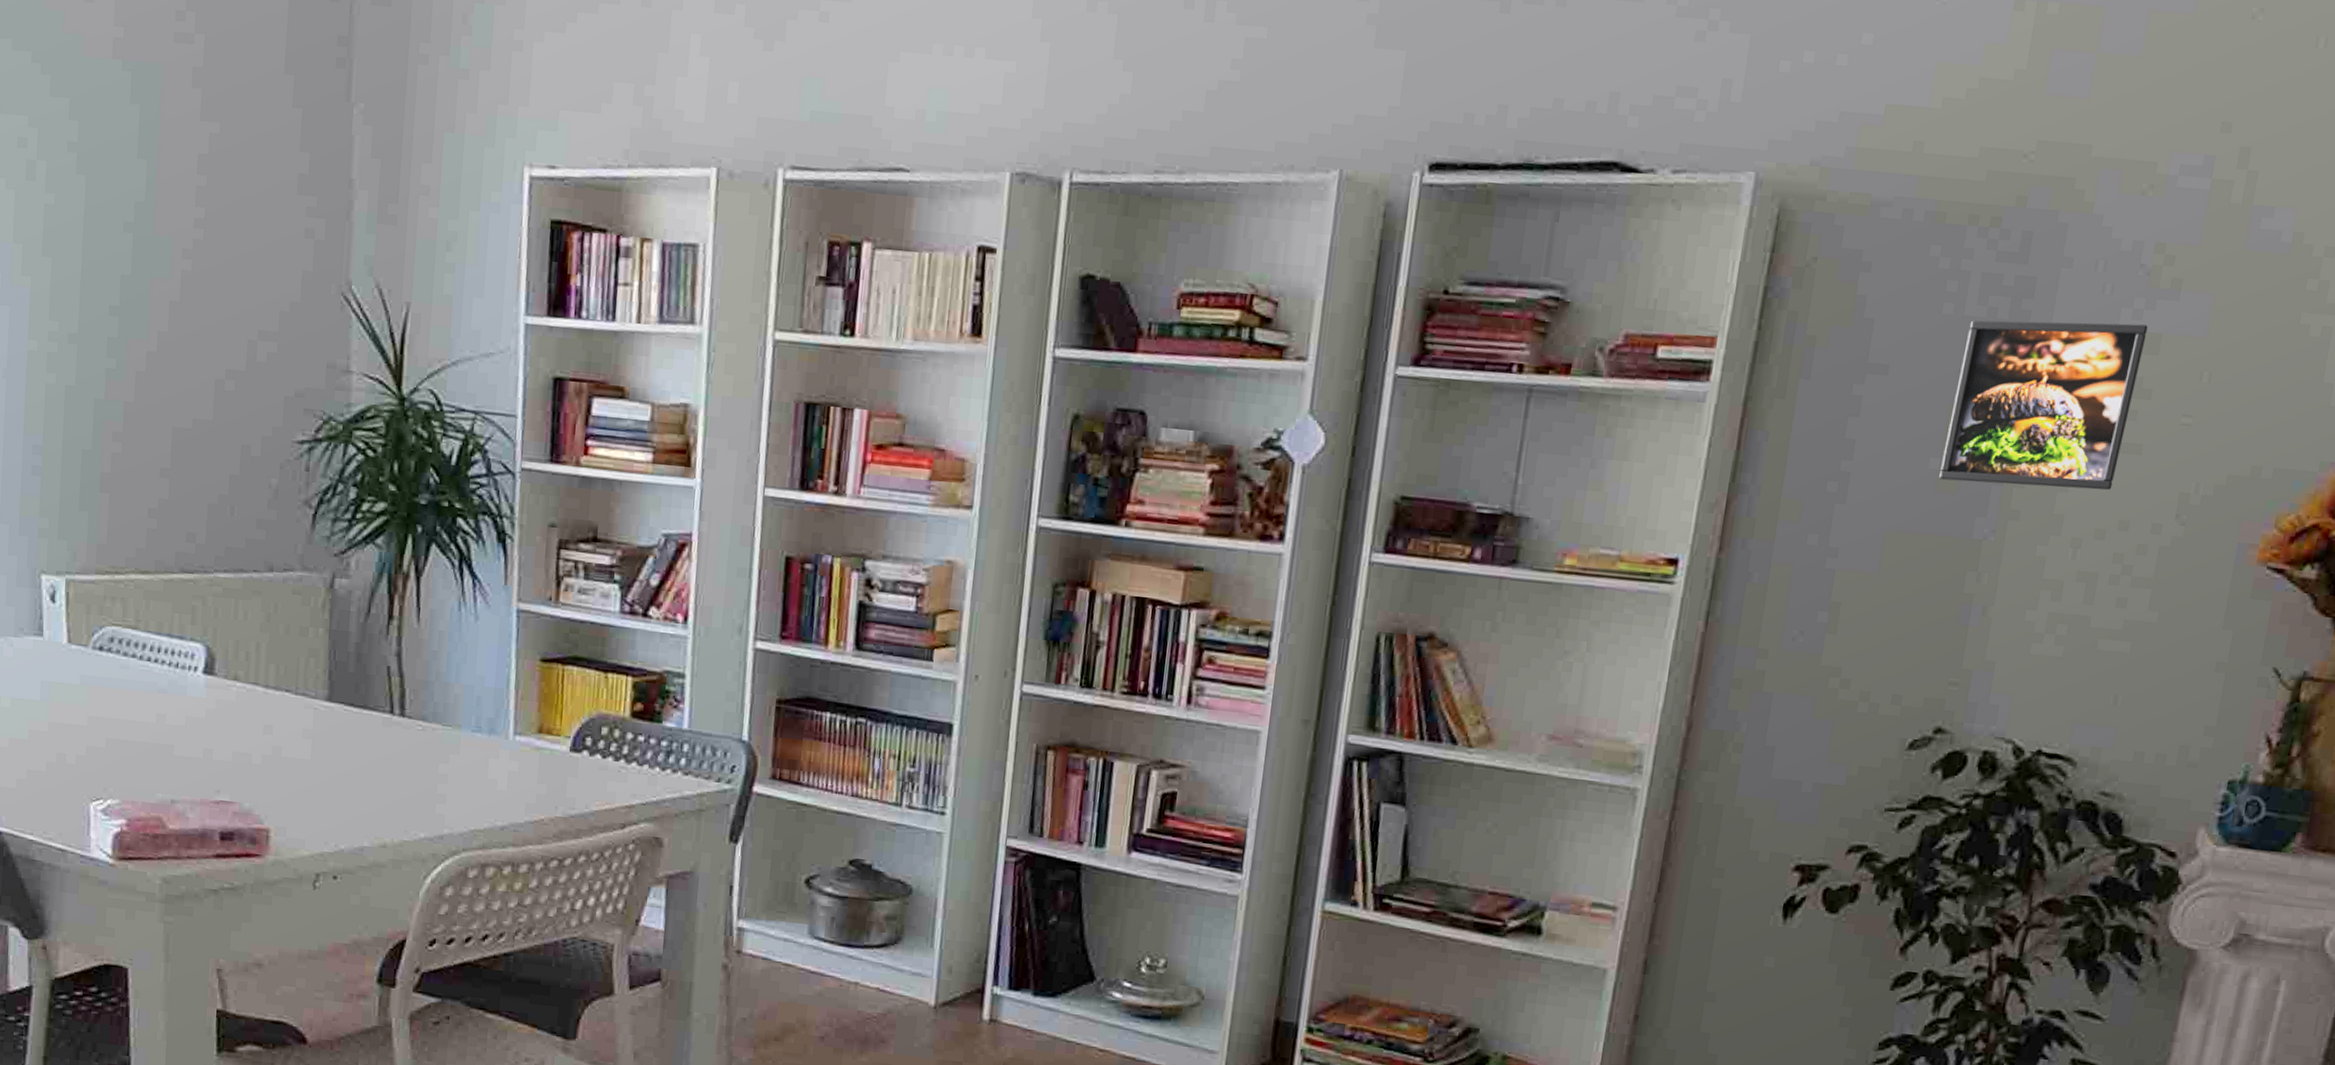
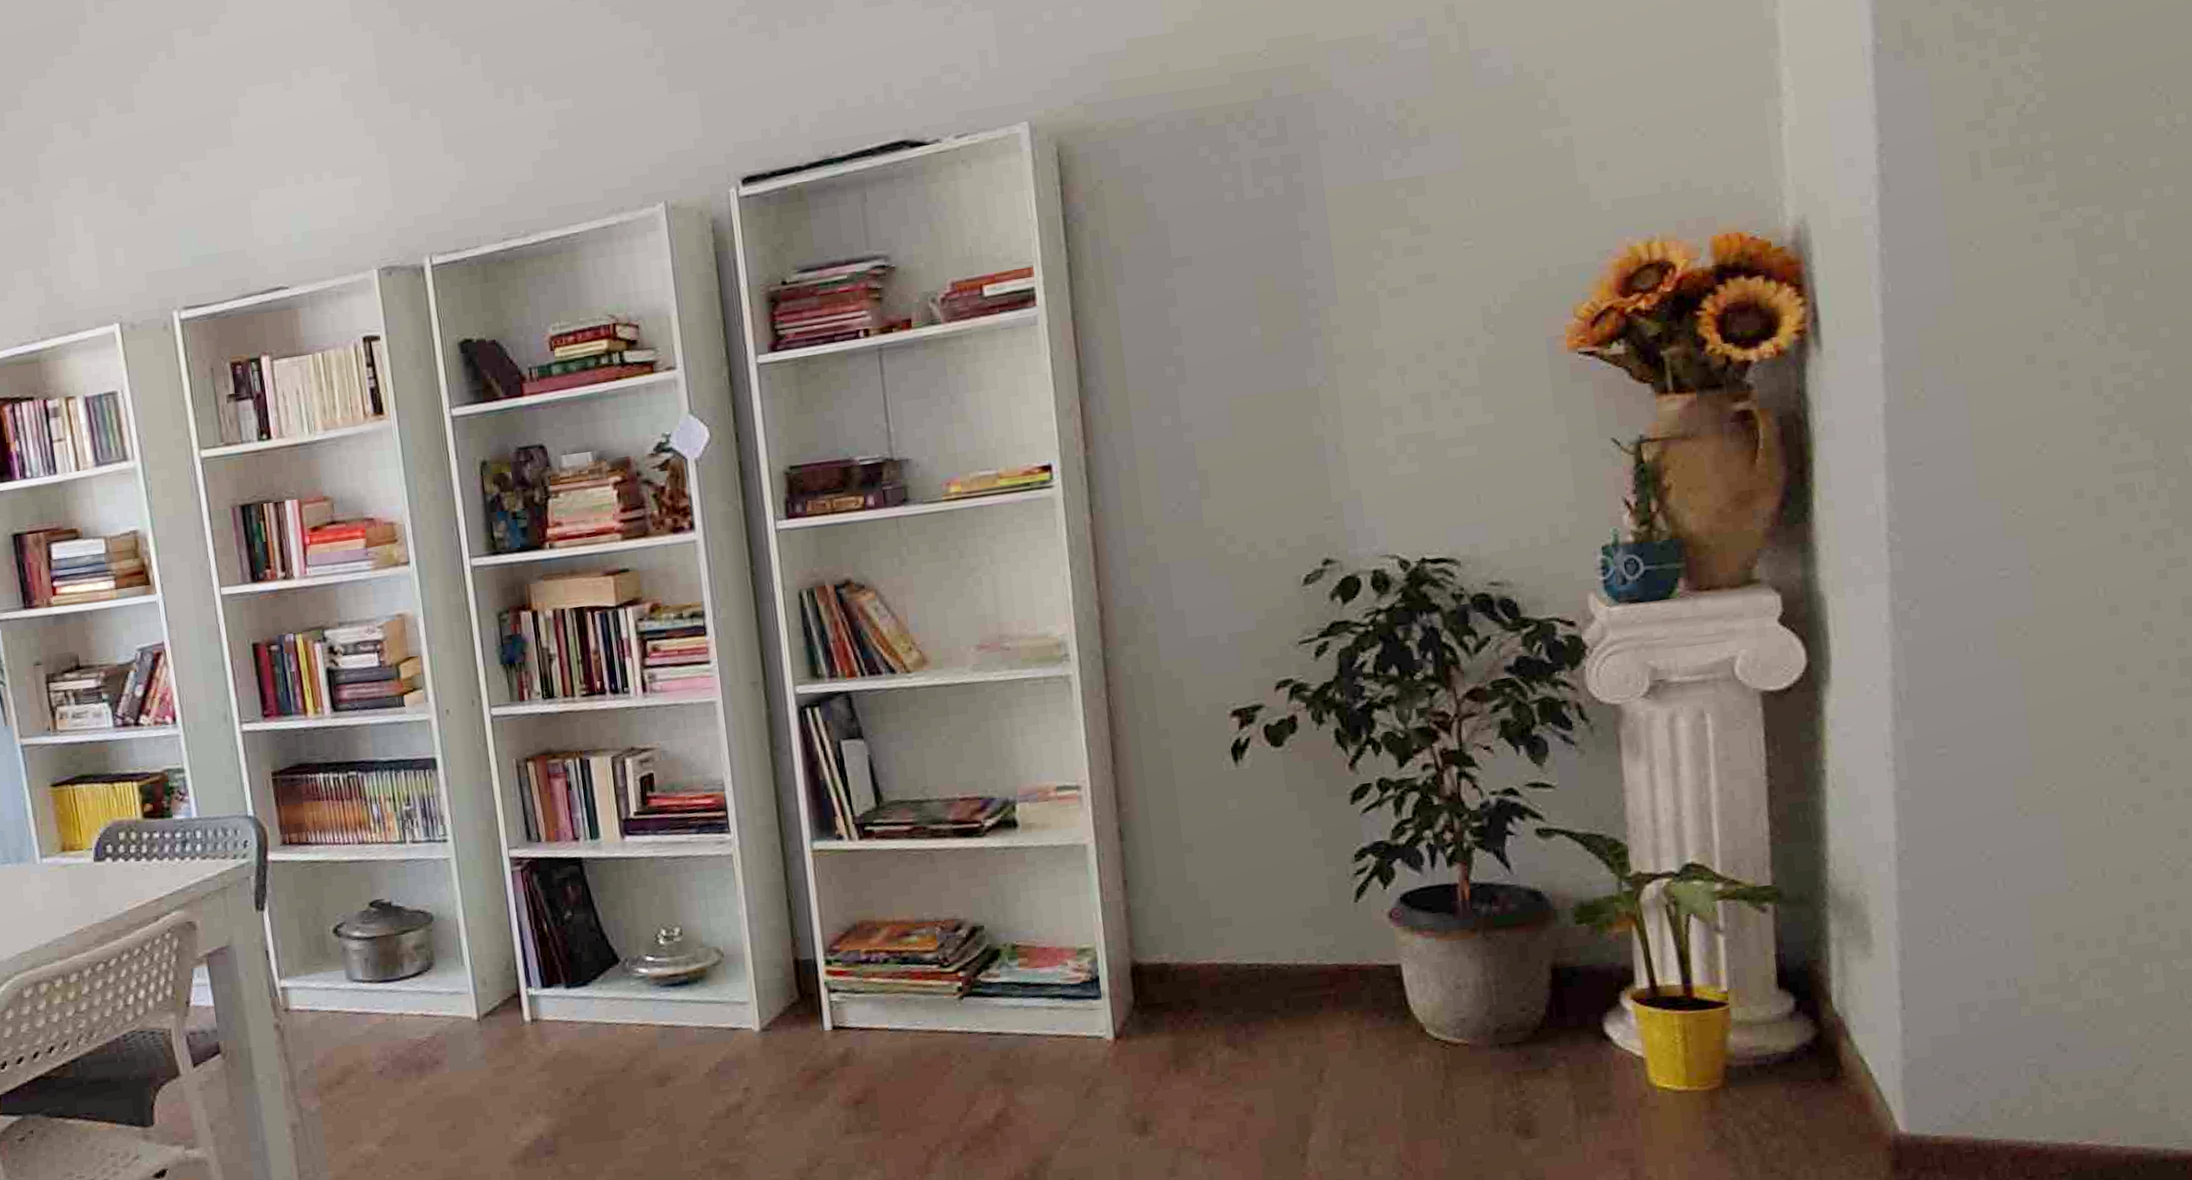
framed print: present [1939,320,2148,491] -> none [1252,171,1419,343]

